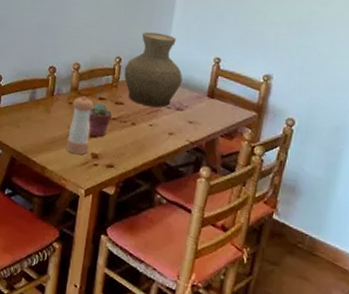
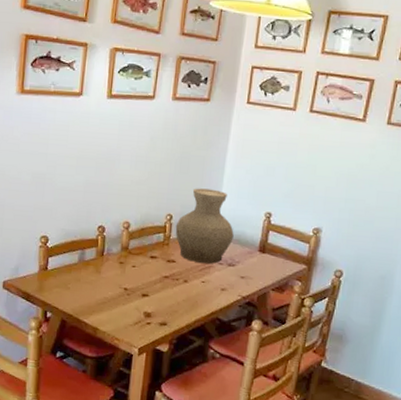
pepper shaker: present [65,96,94,155] -> none [117,255,146,314]
potted succulent: present [88,103,112,137] -> none [140,261,164,296]

